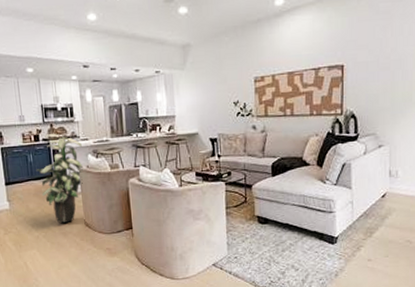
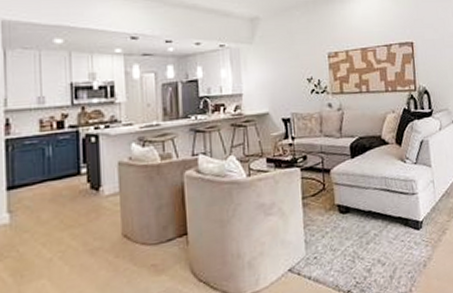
indoor plant: present [36,134,84,223] -> none [56,118,125,237]

